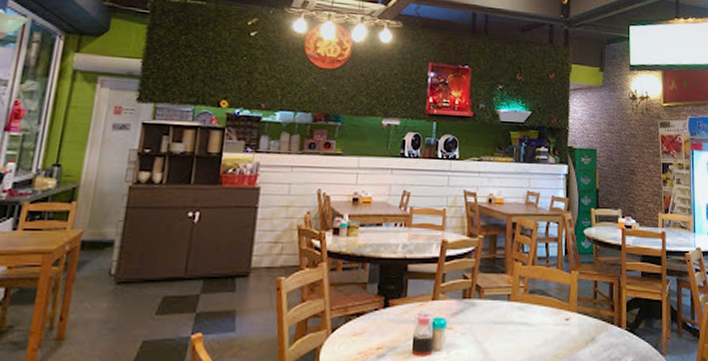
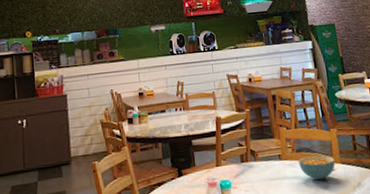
cereal bowl: none [529,300,570,330] -> present [298,155,335,181]

